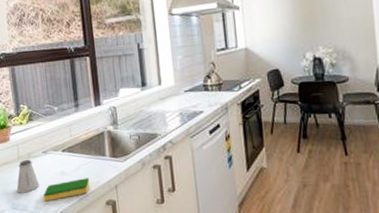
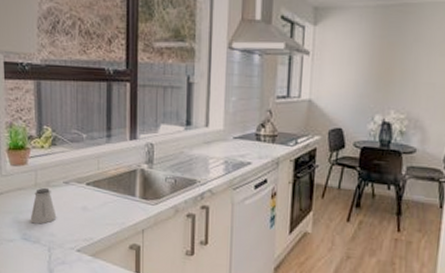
dish sponge: present [43,178,90,202] -> none [60,217,114,237]

